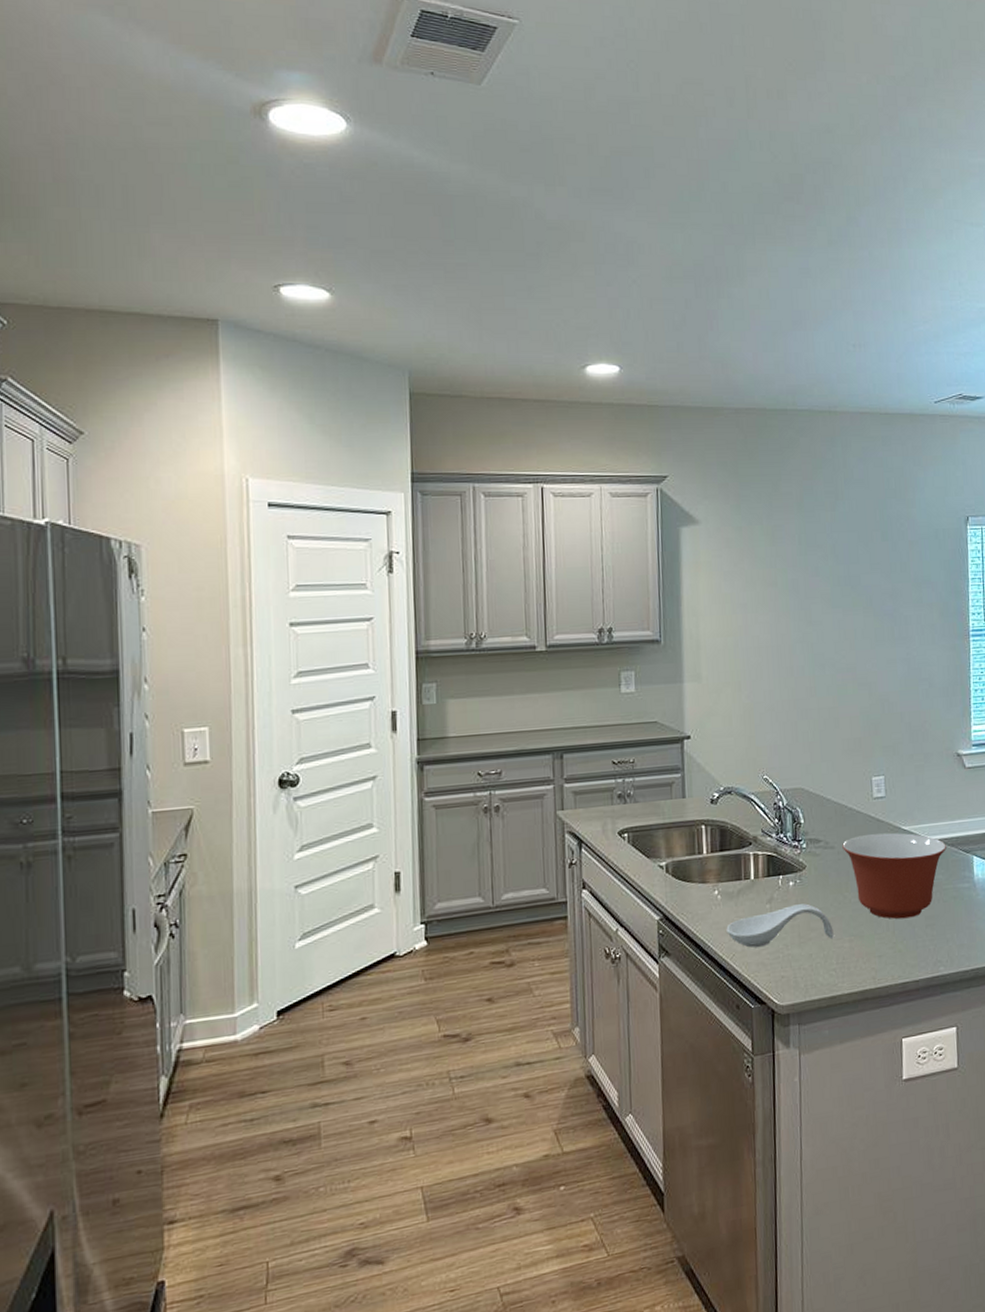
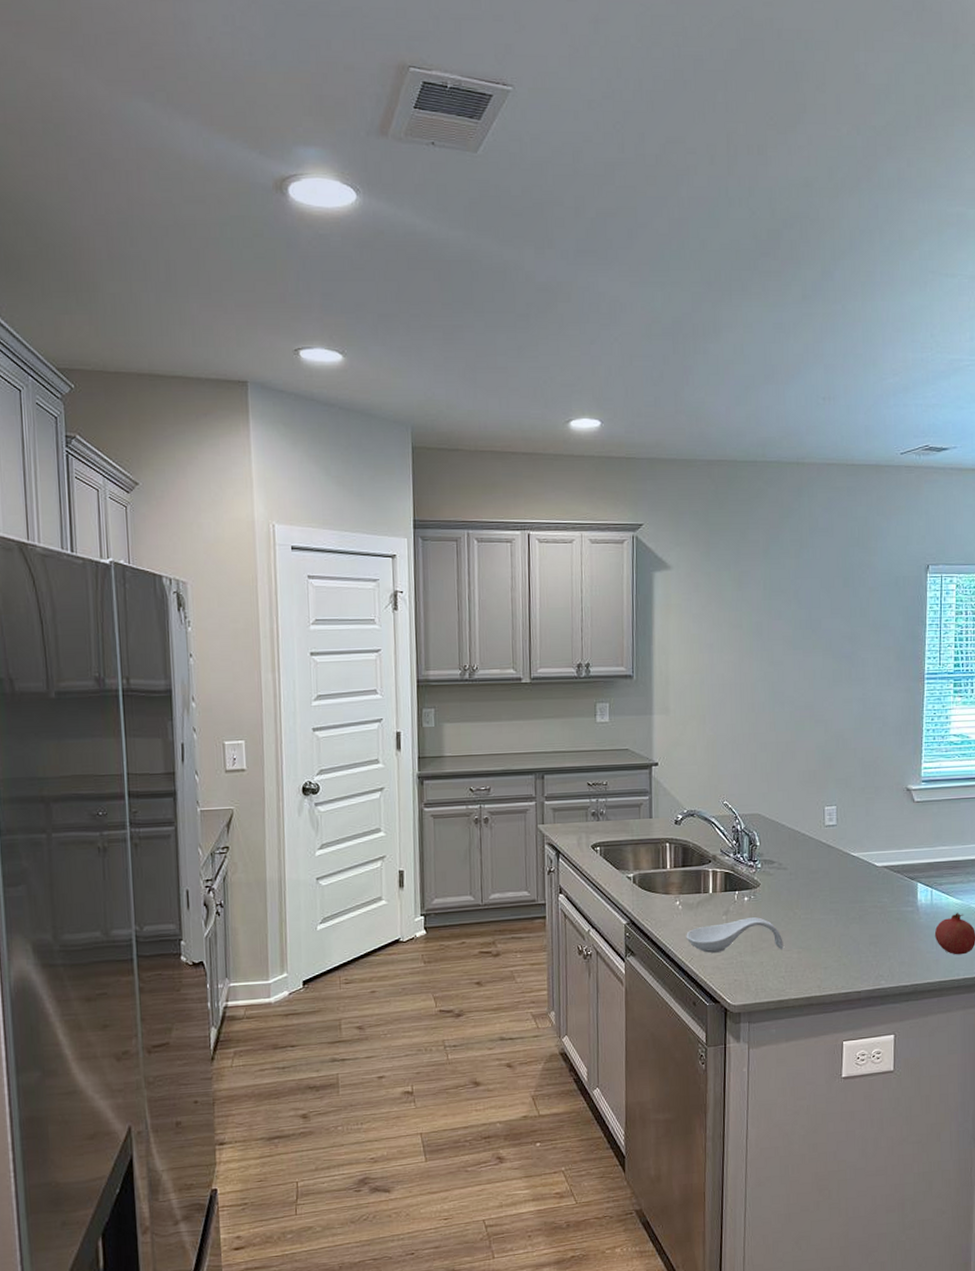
mixing bowl: present [842,832,946,919] -> none [794,858,892,936]

